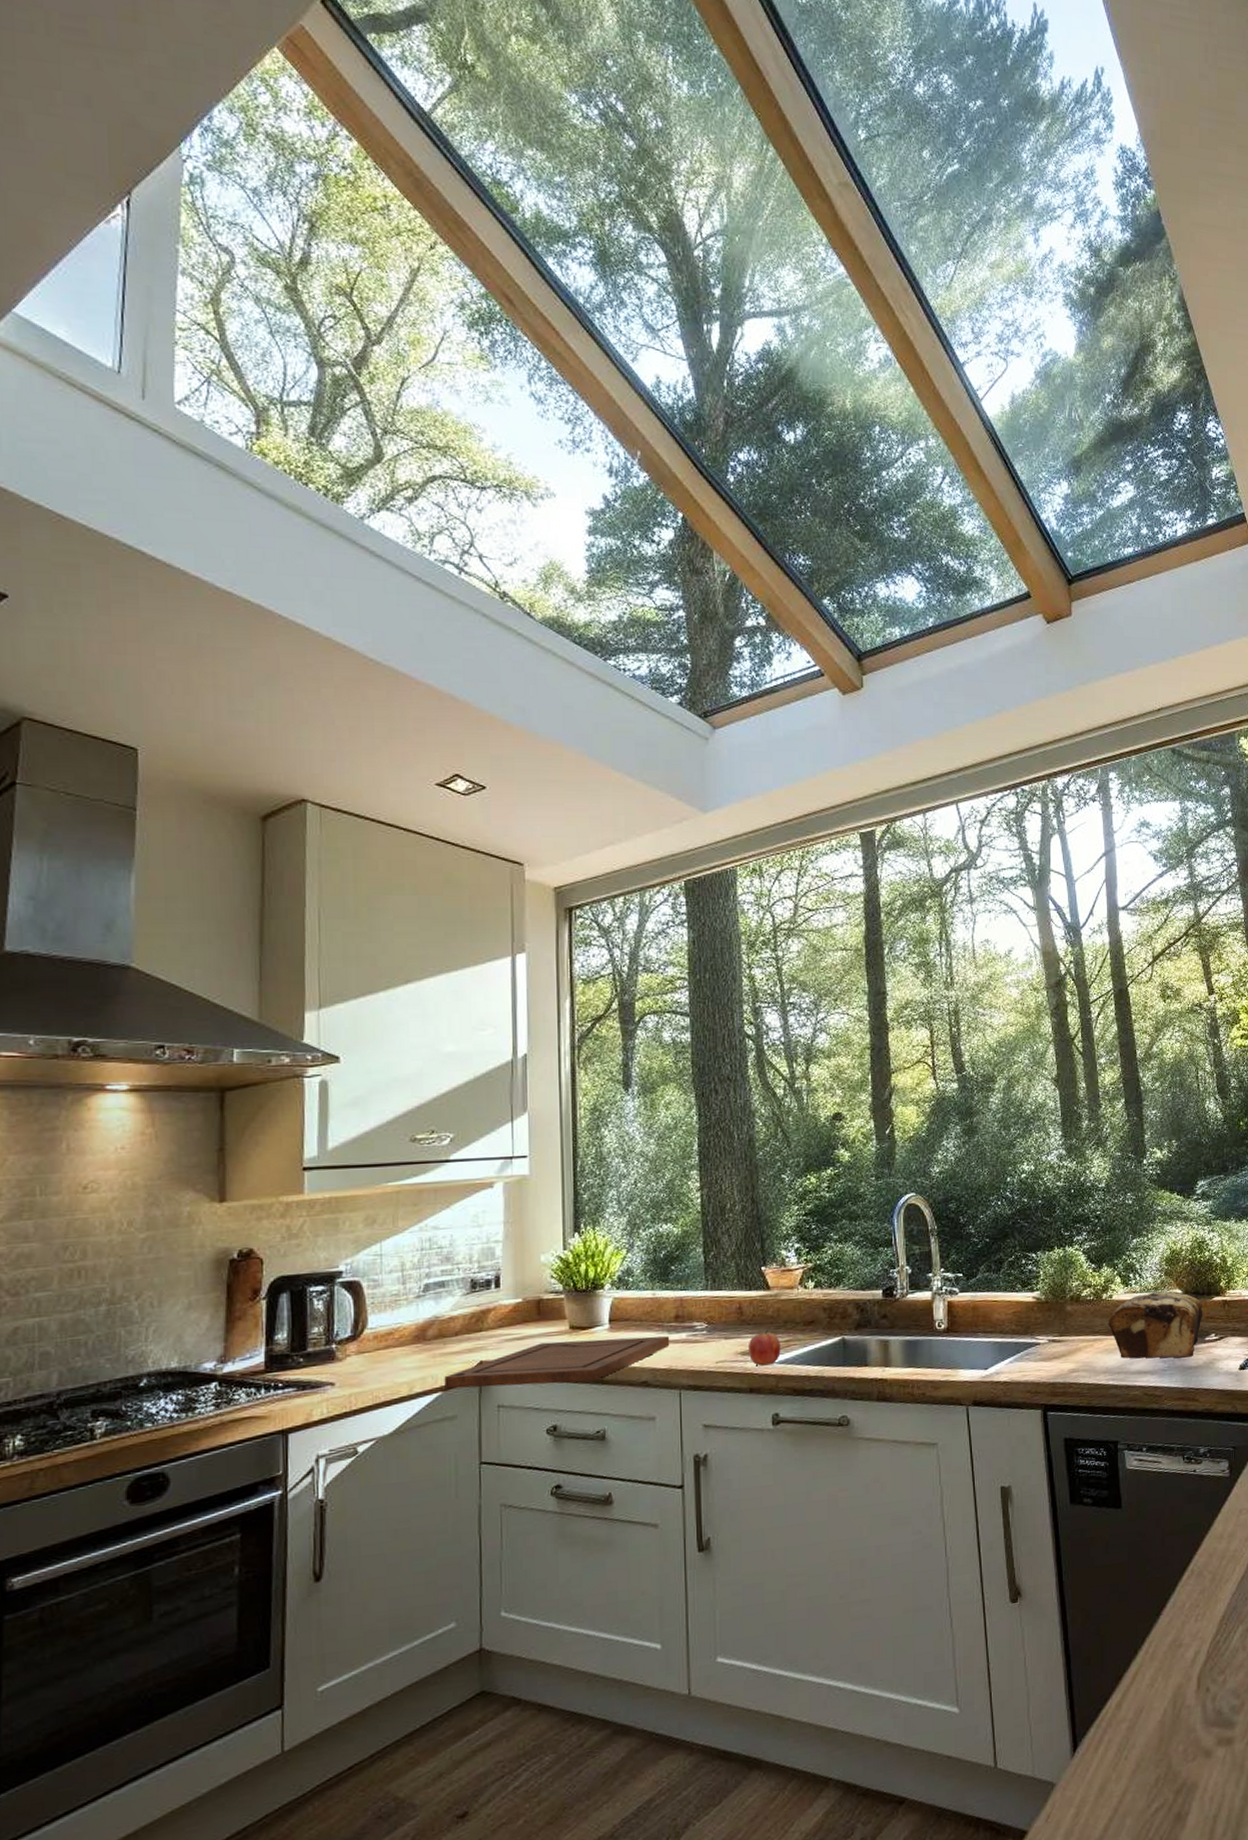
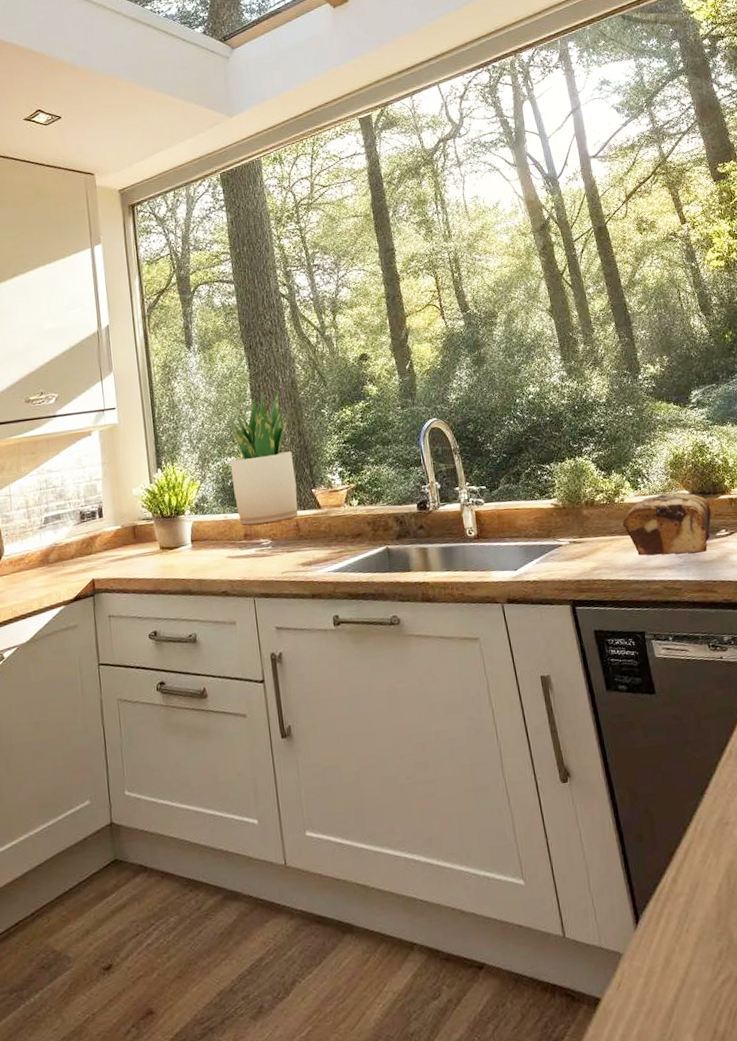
cutting board: present [444,1336,670,1389] -> none [65,552,243,603]
planter: none [665,1148,743,1305] -> present [225,390,298,525]
fruit: present [747,1329,781,1366] -> none [307,542,335,575]

